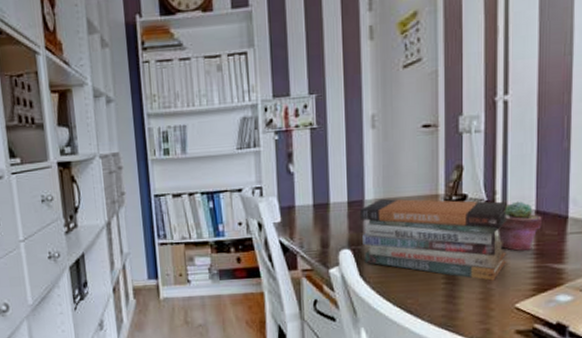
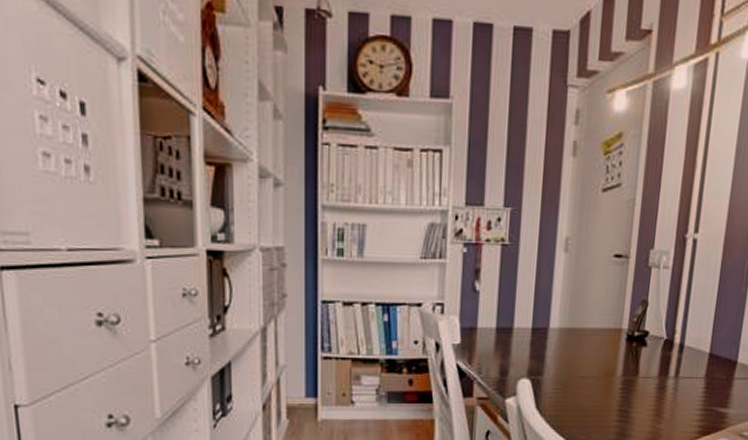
book stack: present [360,198,507,281] -> none [542,327,684,421]
potted succulent: present [497,201,542,251] -> none [672,342,714,392]

